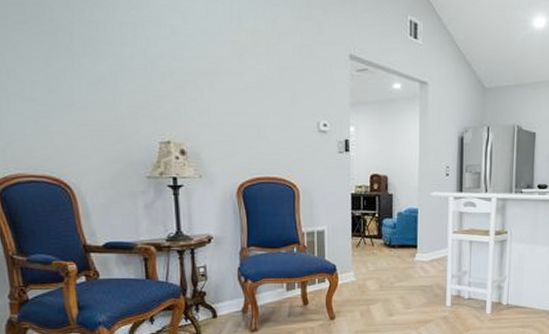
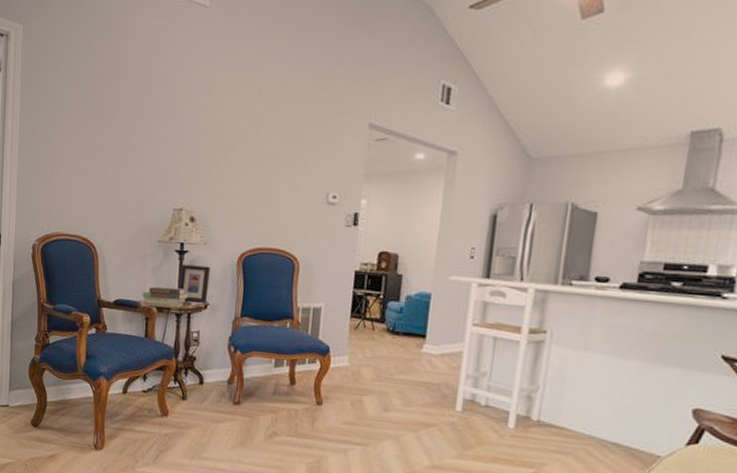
books: none [134,224,189,247] -> present [139,286,188,308]
picture frame: none [177,199,210,238] -> present [178,264,210,304]

